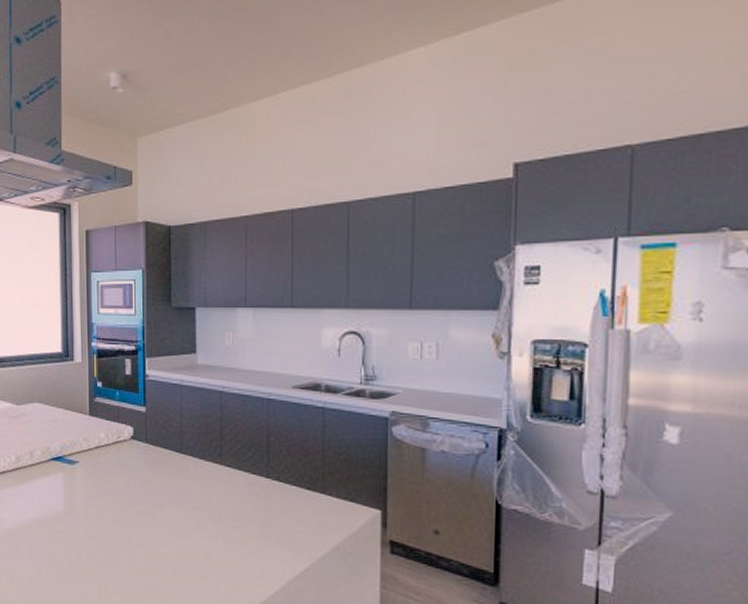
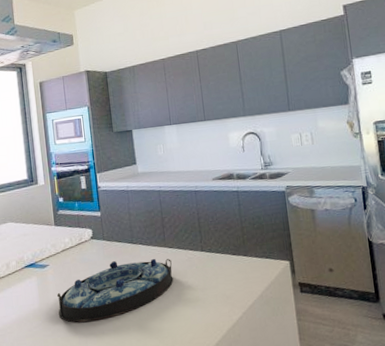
serving tray: none [85,471,227,539] -> present [57,258,174,323]

